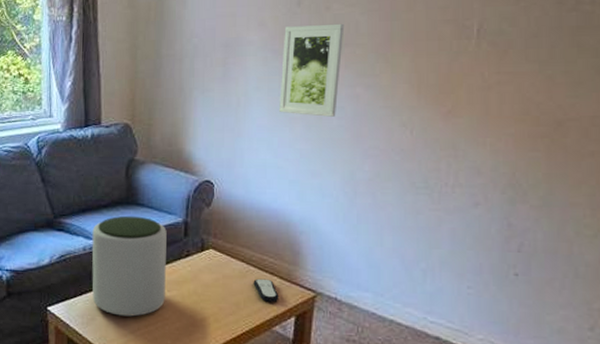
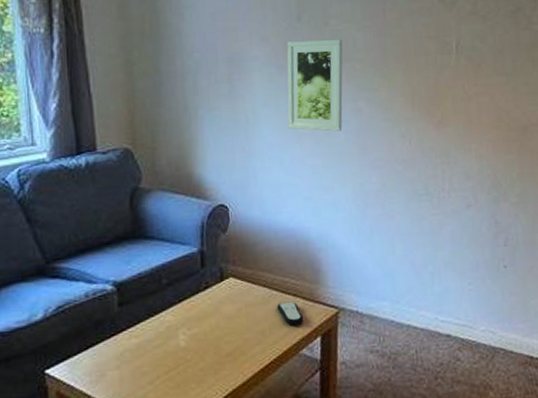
plant pot: present [92,215,167,317] -> none [95,250,186,366]

